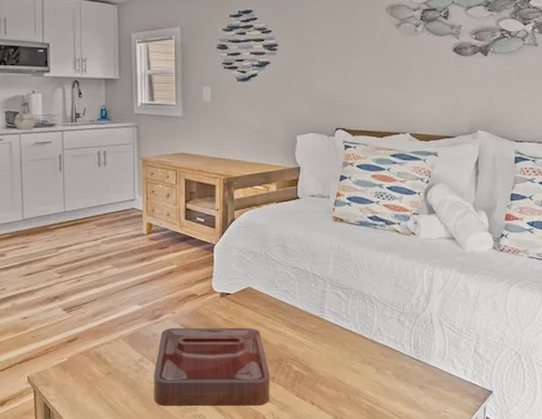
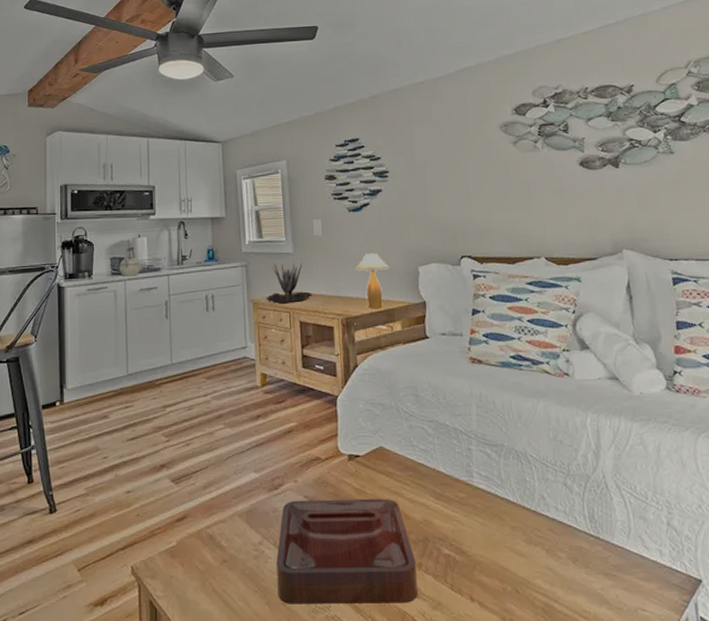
plant: none [155,122,198,163] -> present [266,259,312,304]
table lamp: none [240,118,270,171] -> present [356,250,388,309]

